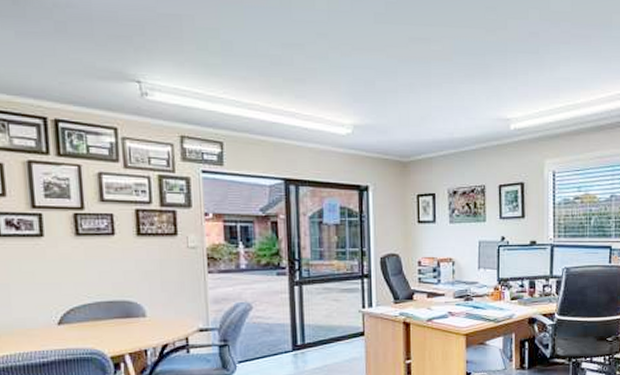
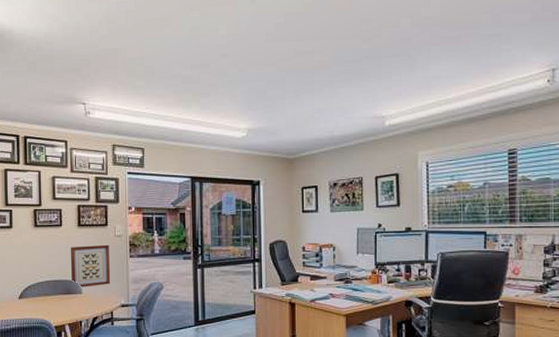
wall art: none [127,257,184,309] -> present [70,244,111,287]

